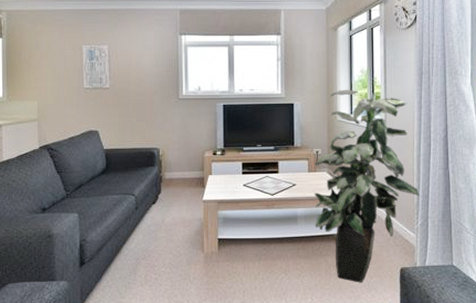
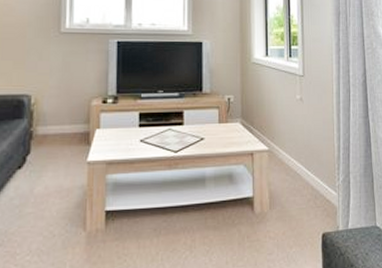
indoor plant: present [314,89,420,283] -> none [225,27,340,256]

